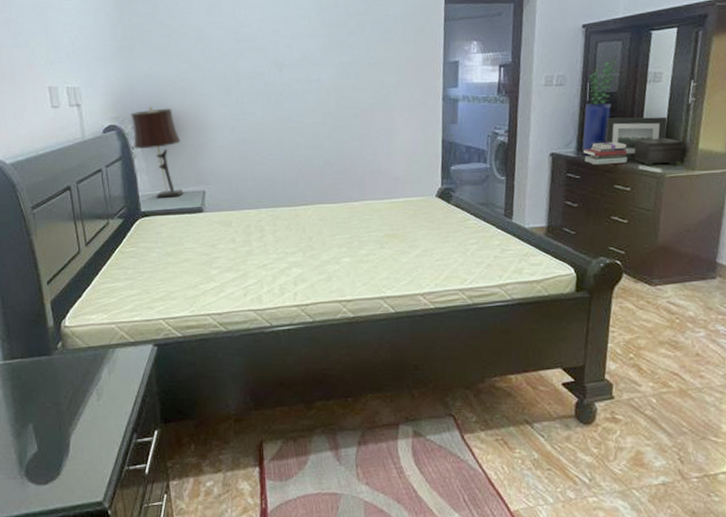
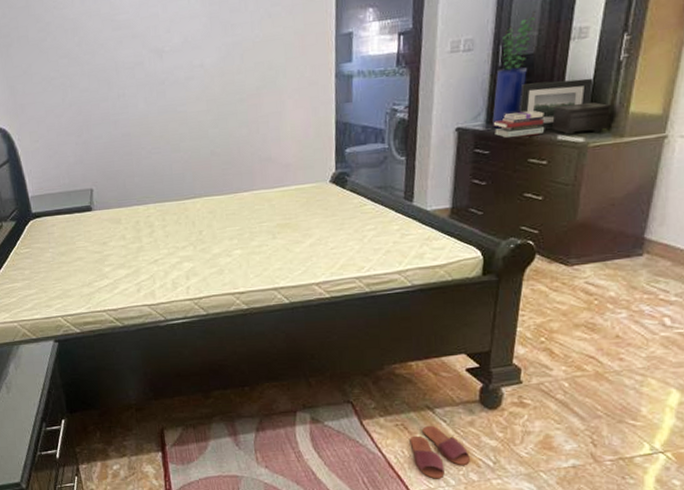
table lamp: present [131,106,184,199] -> none [14,106,72,199]
slippers: none [509,440,567,497] -> present [409,425,470,479]

